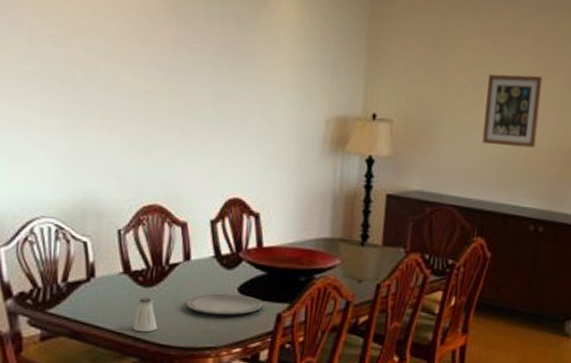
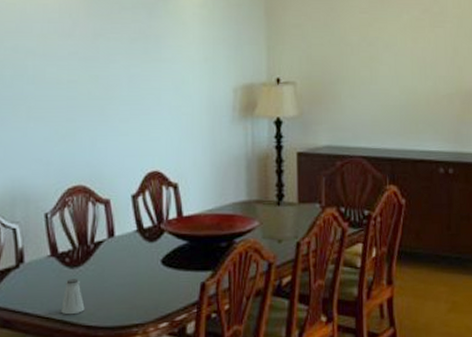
plate: present [185,293,264,315] -> none [111,266,188,290]
wall art: present [482,74,543,148] -> none [381,27,433,95]

